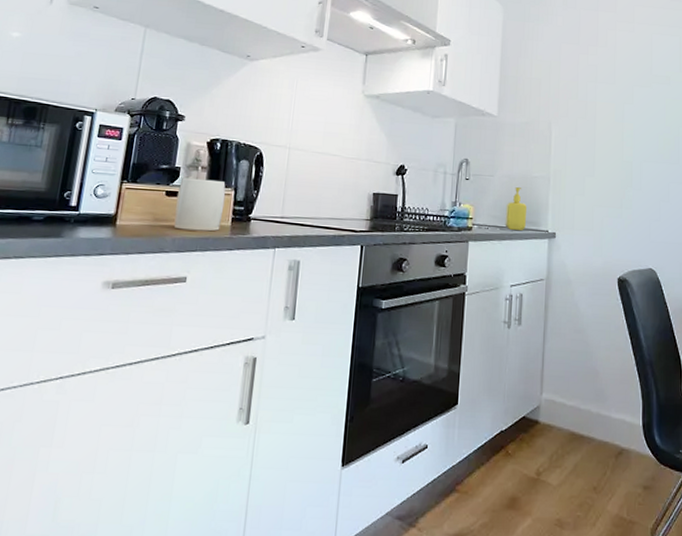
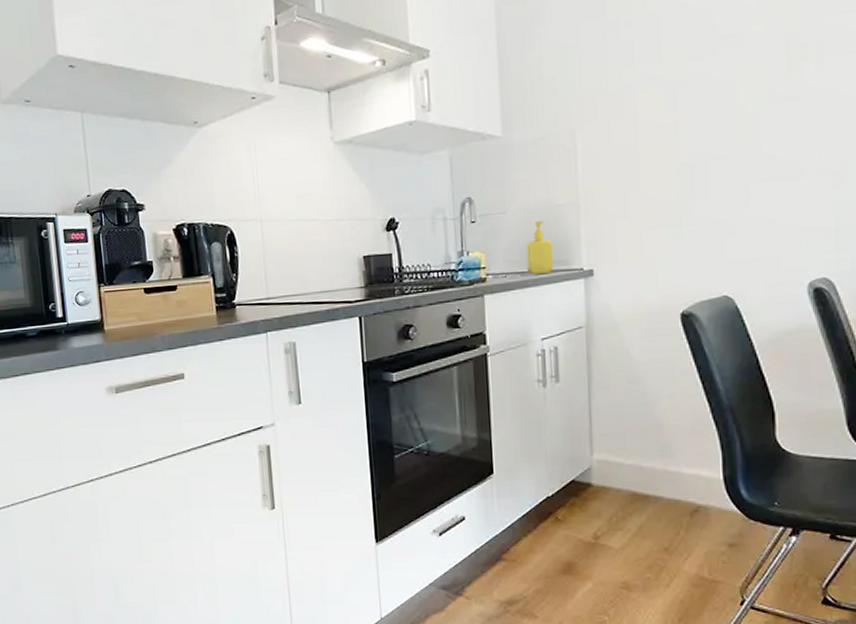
mug: present [173,177,226,232] -> none [155,268,206,326]

